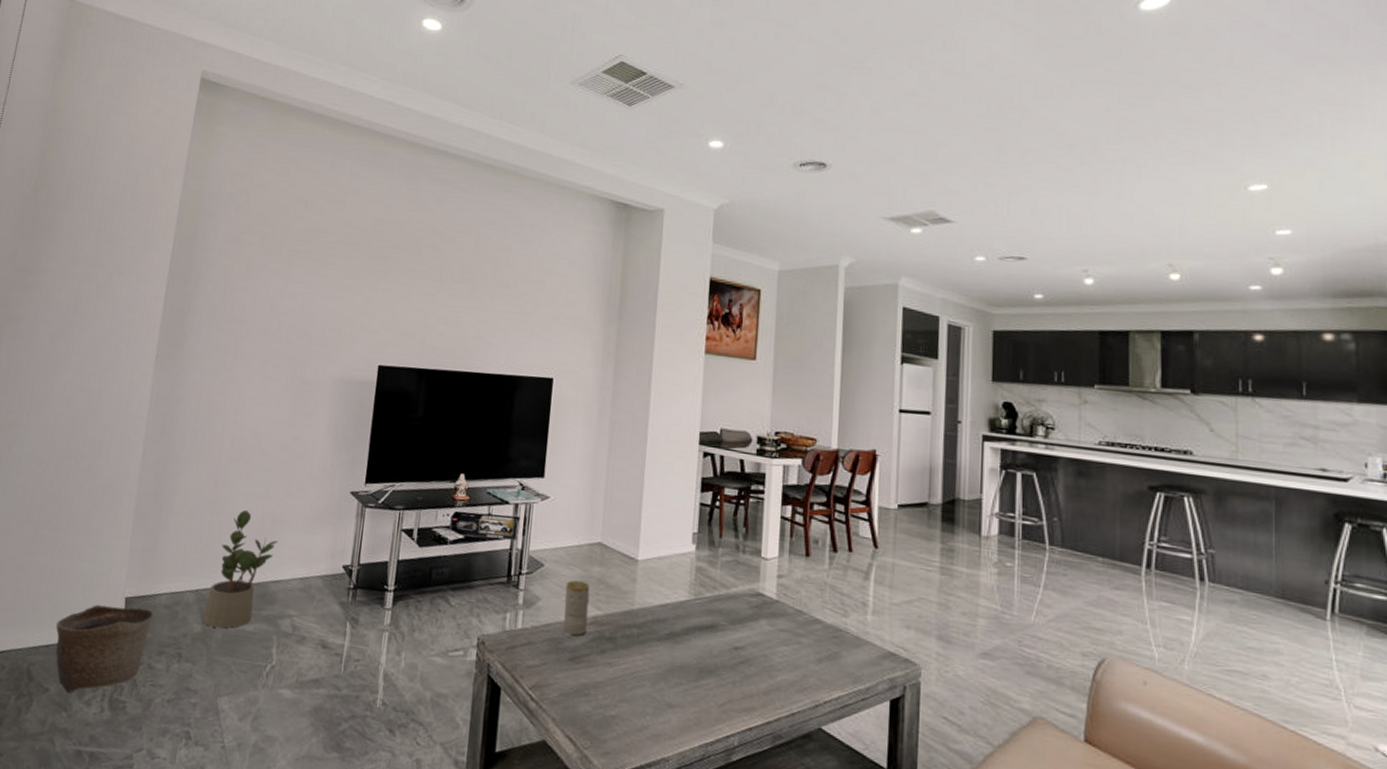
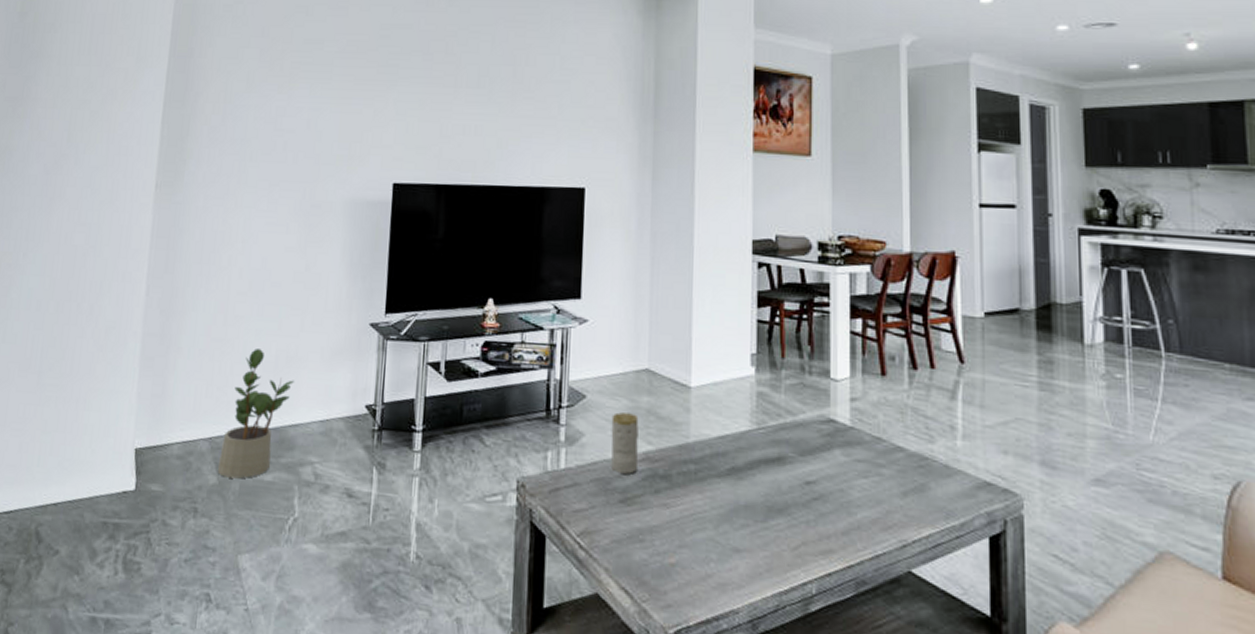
basket: present [55,604,154,694] -> none [63,456,166,556]

